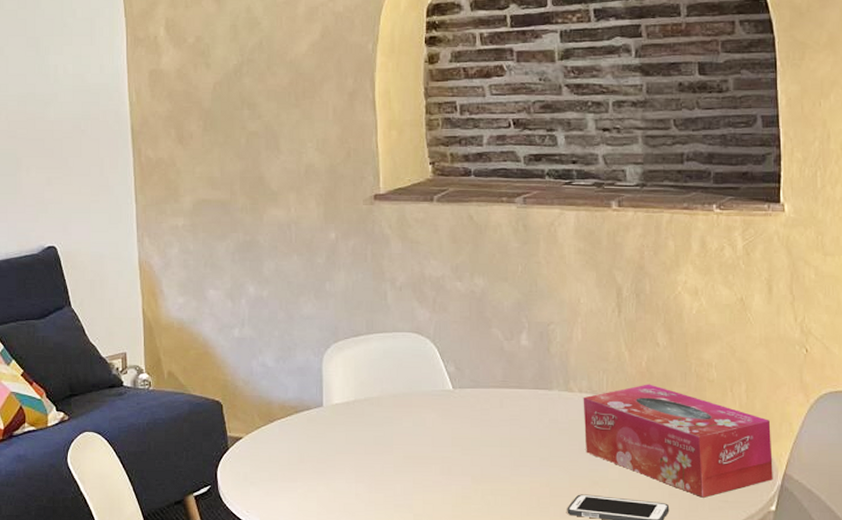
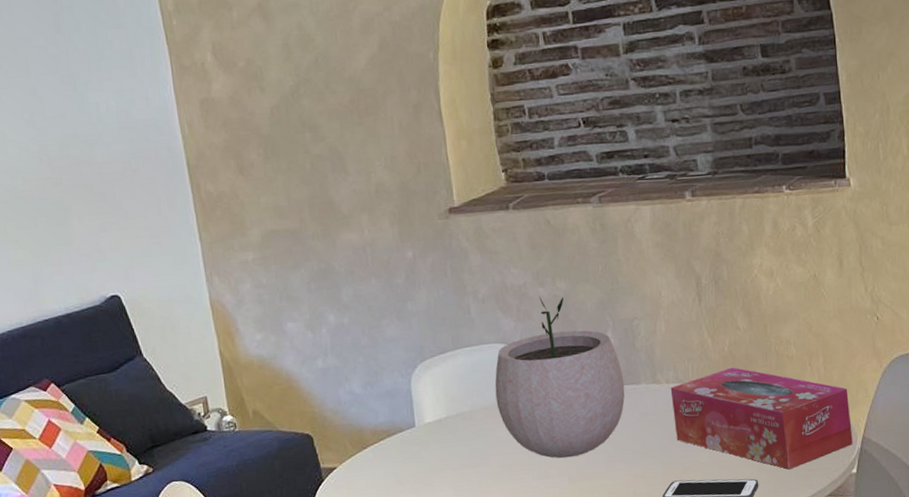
plant pot: none [405,291,536,457] -> present [495,297,625,459]

